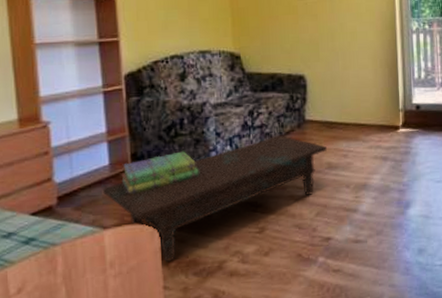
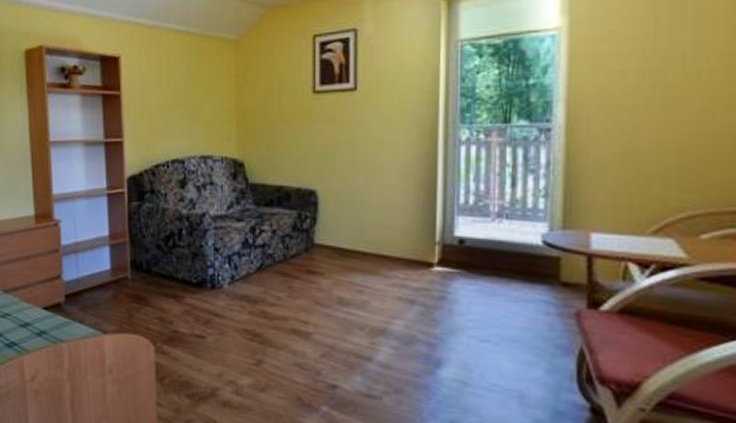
coffee table: present [103,135,327,263] -> none [104,258,338,379]
stack of books: present [121,151,199,195] -> none [121,264,196,303]

